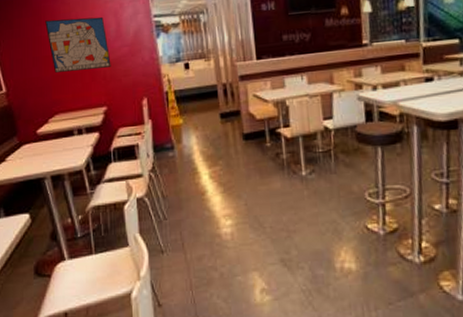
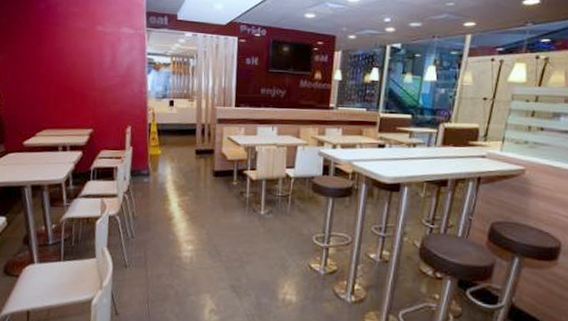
wall art: present [45,16,111,73] -> none [45,42,102,94]

